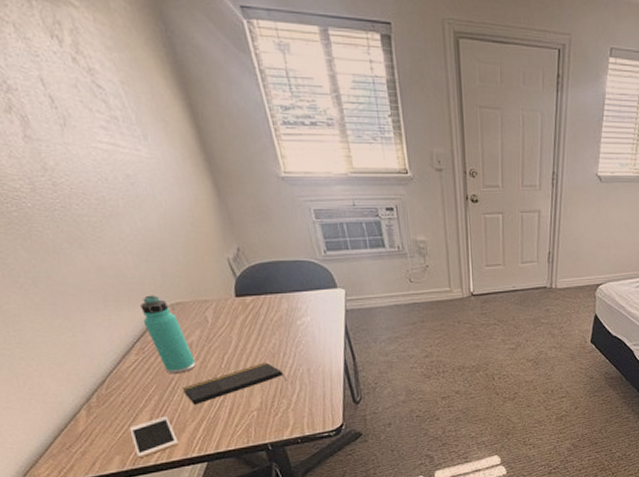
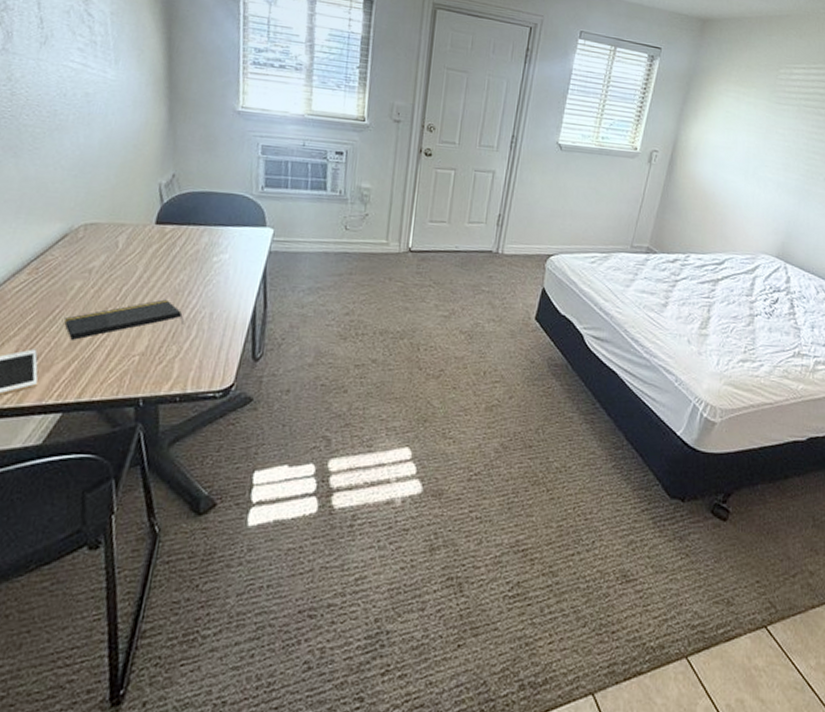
thermos bottle: present [140,295,196,374] -> none [48,212,90,302]

